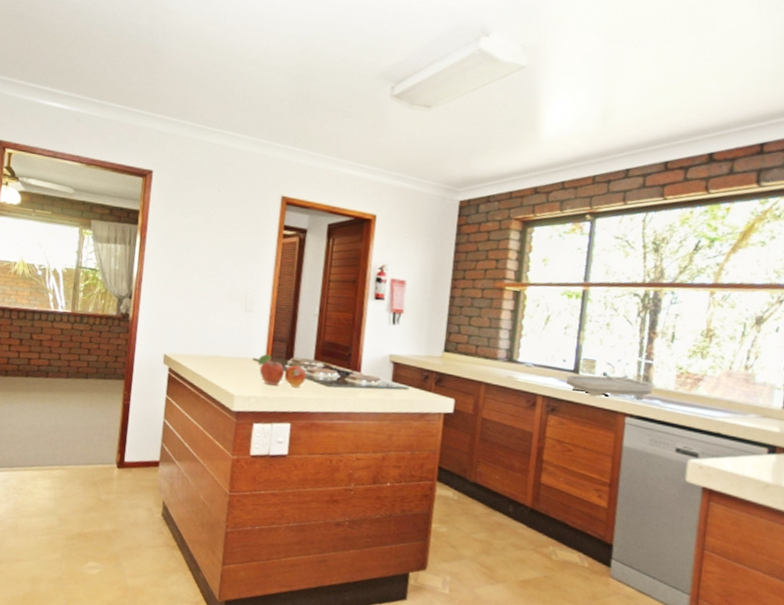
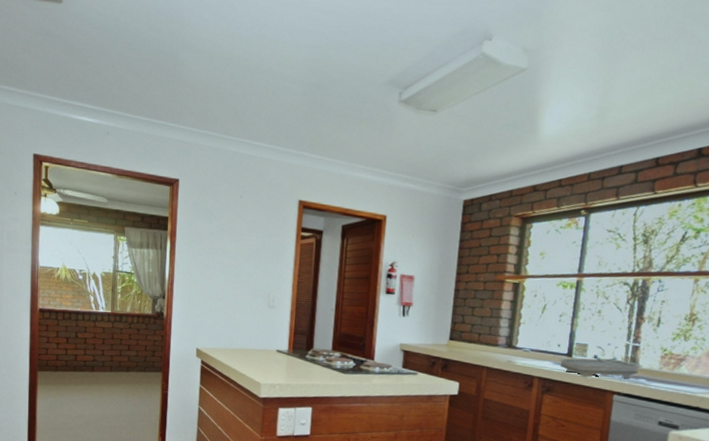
fruit: present [257,354,284,386] -> none [281,346,305,374]
fruit: present [284,365,307,387] -> none [305,355,325,375]

